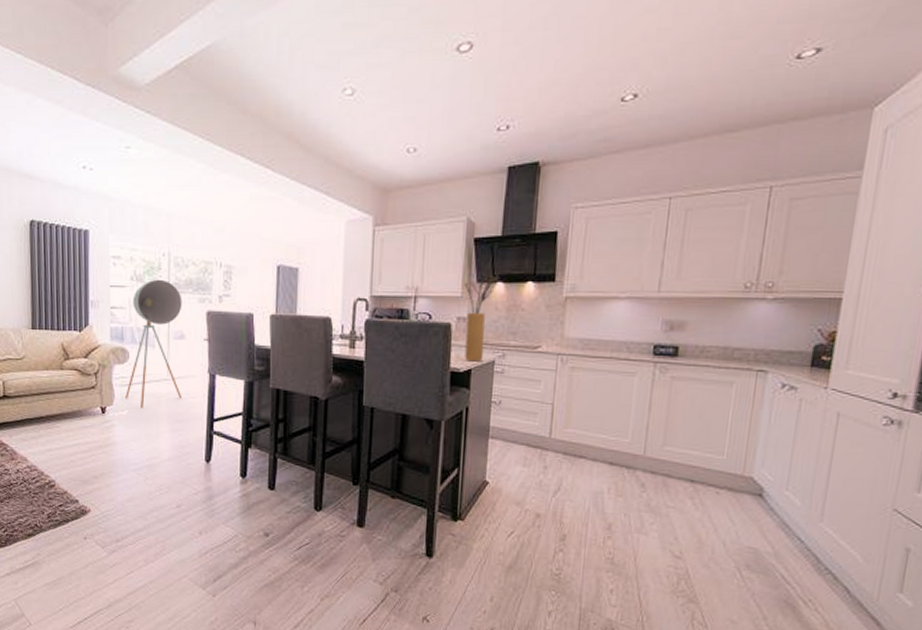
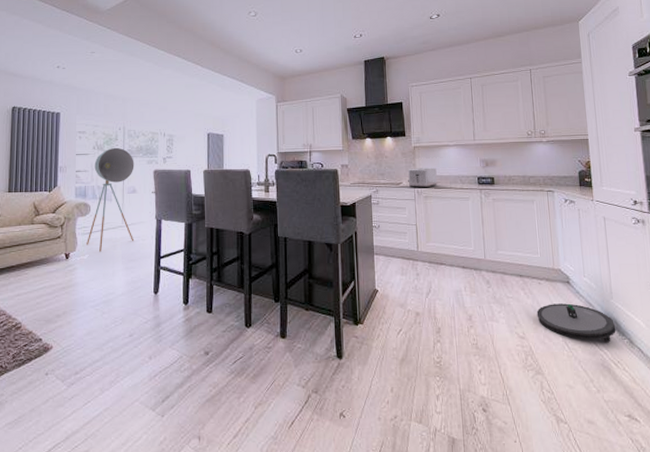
vase: present [464,271,499,362] -> none [344,131,367,197]
toaster: none [549,327,594,356] -> present [408,167,437,188]
robot vacuum: none [704,520,818,577] -> present [536,303,616,344]

